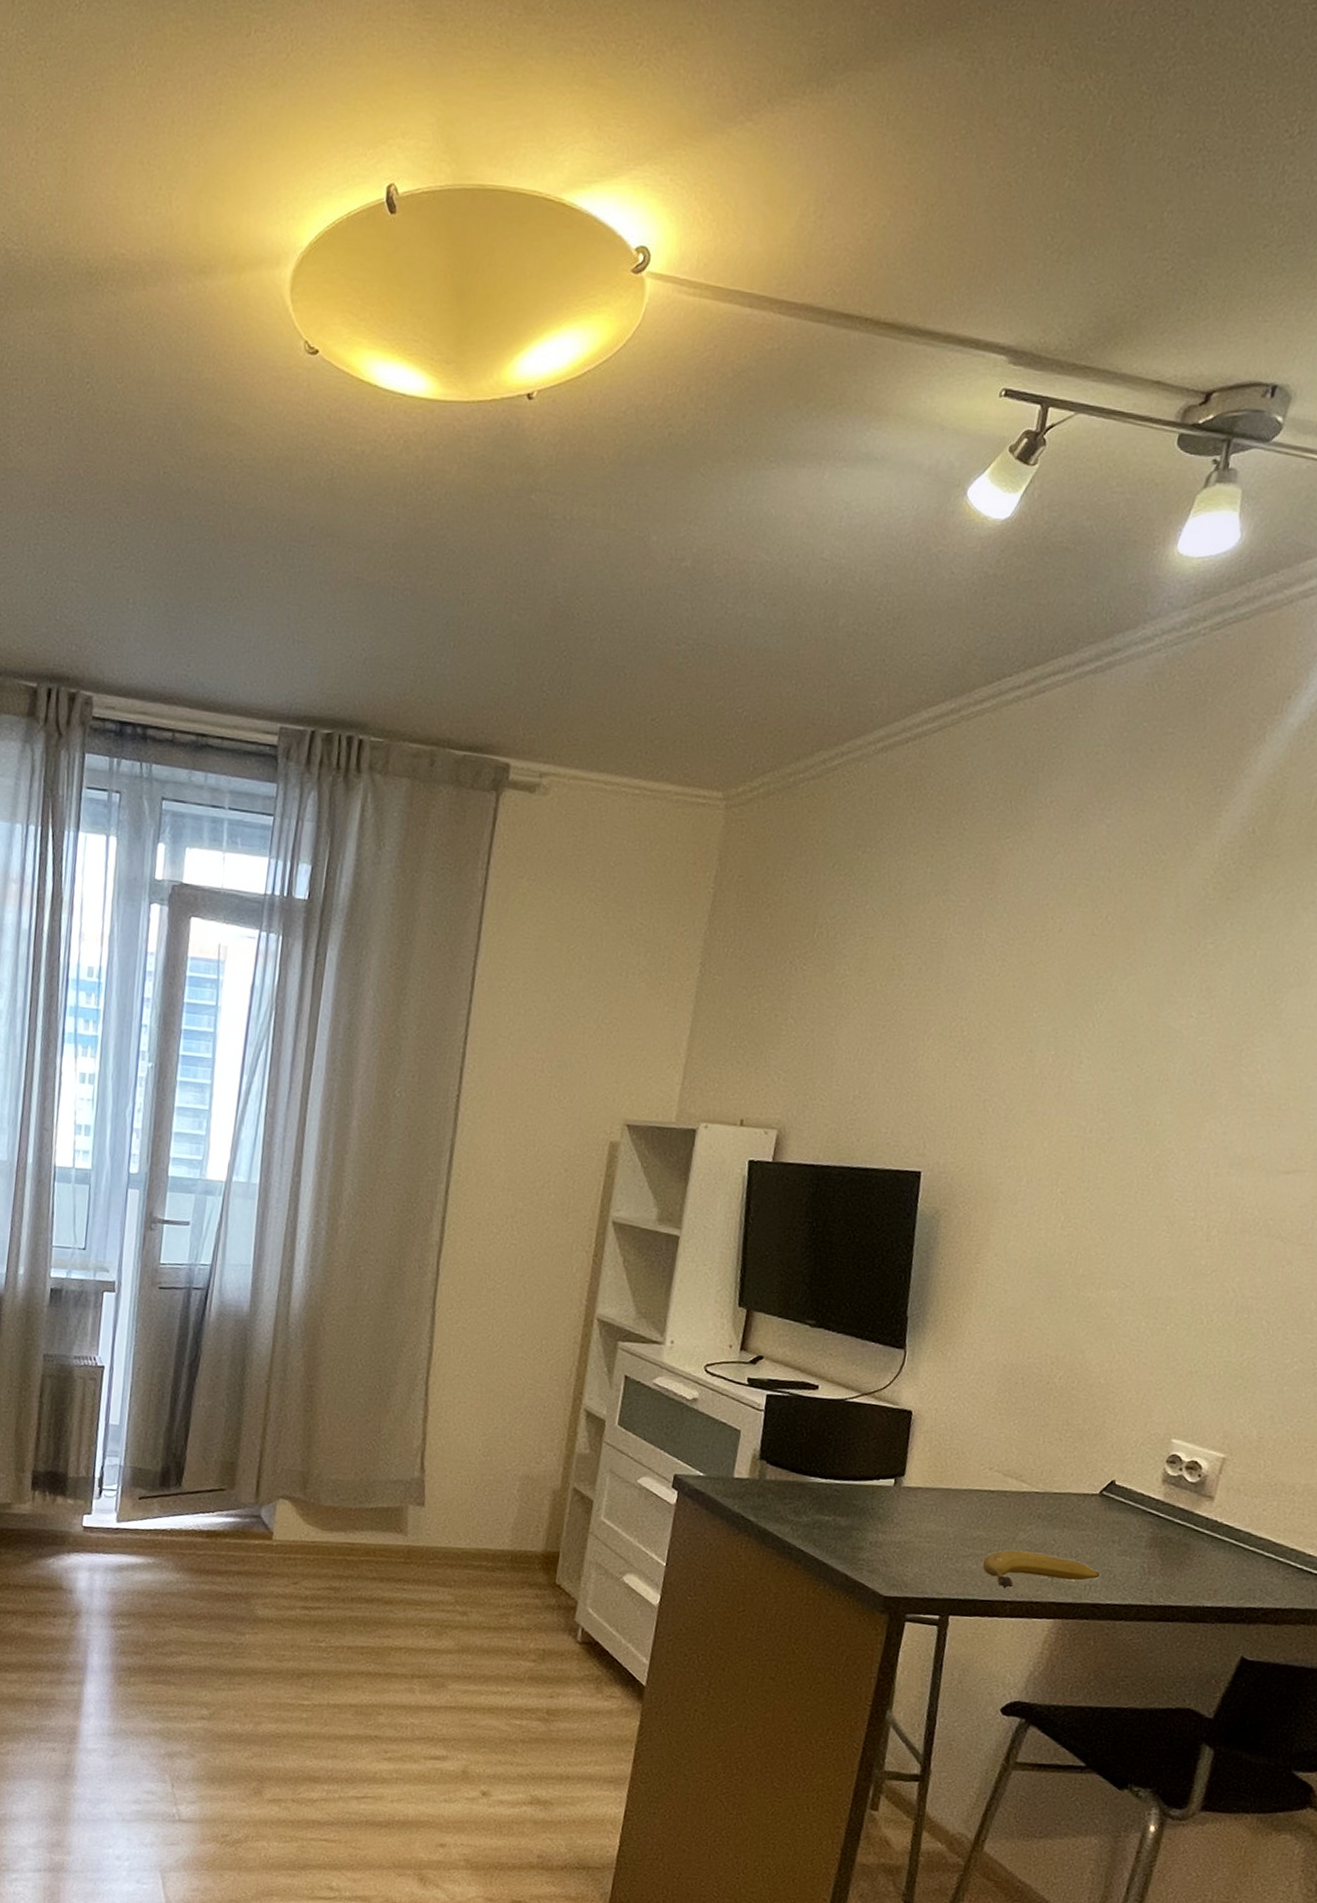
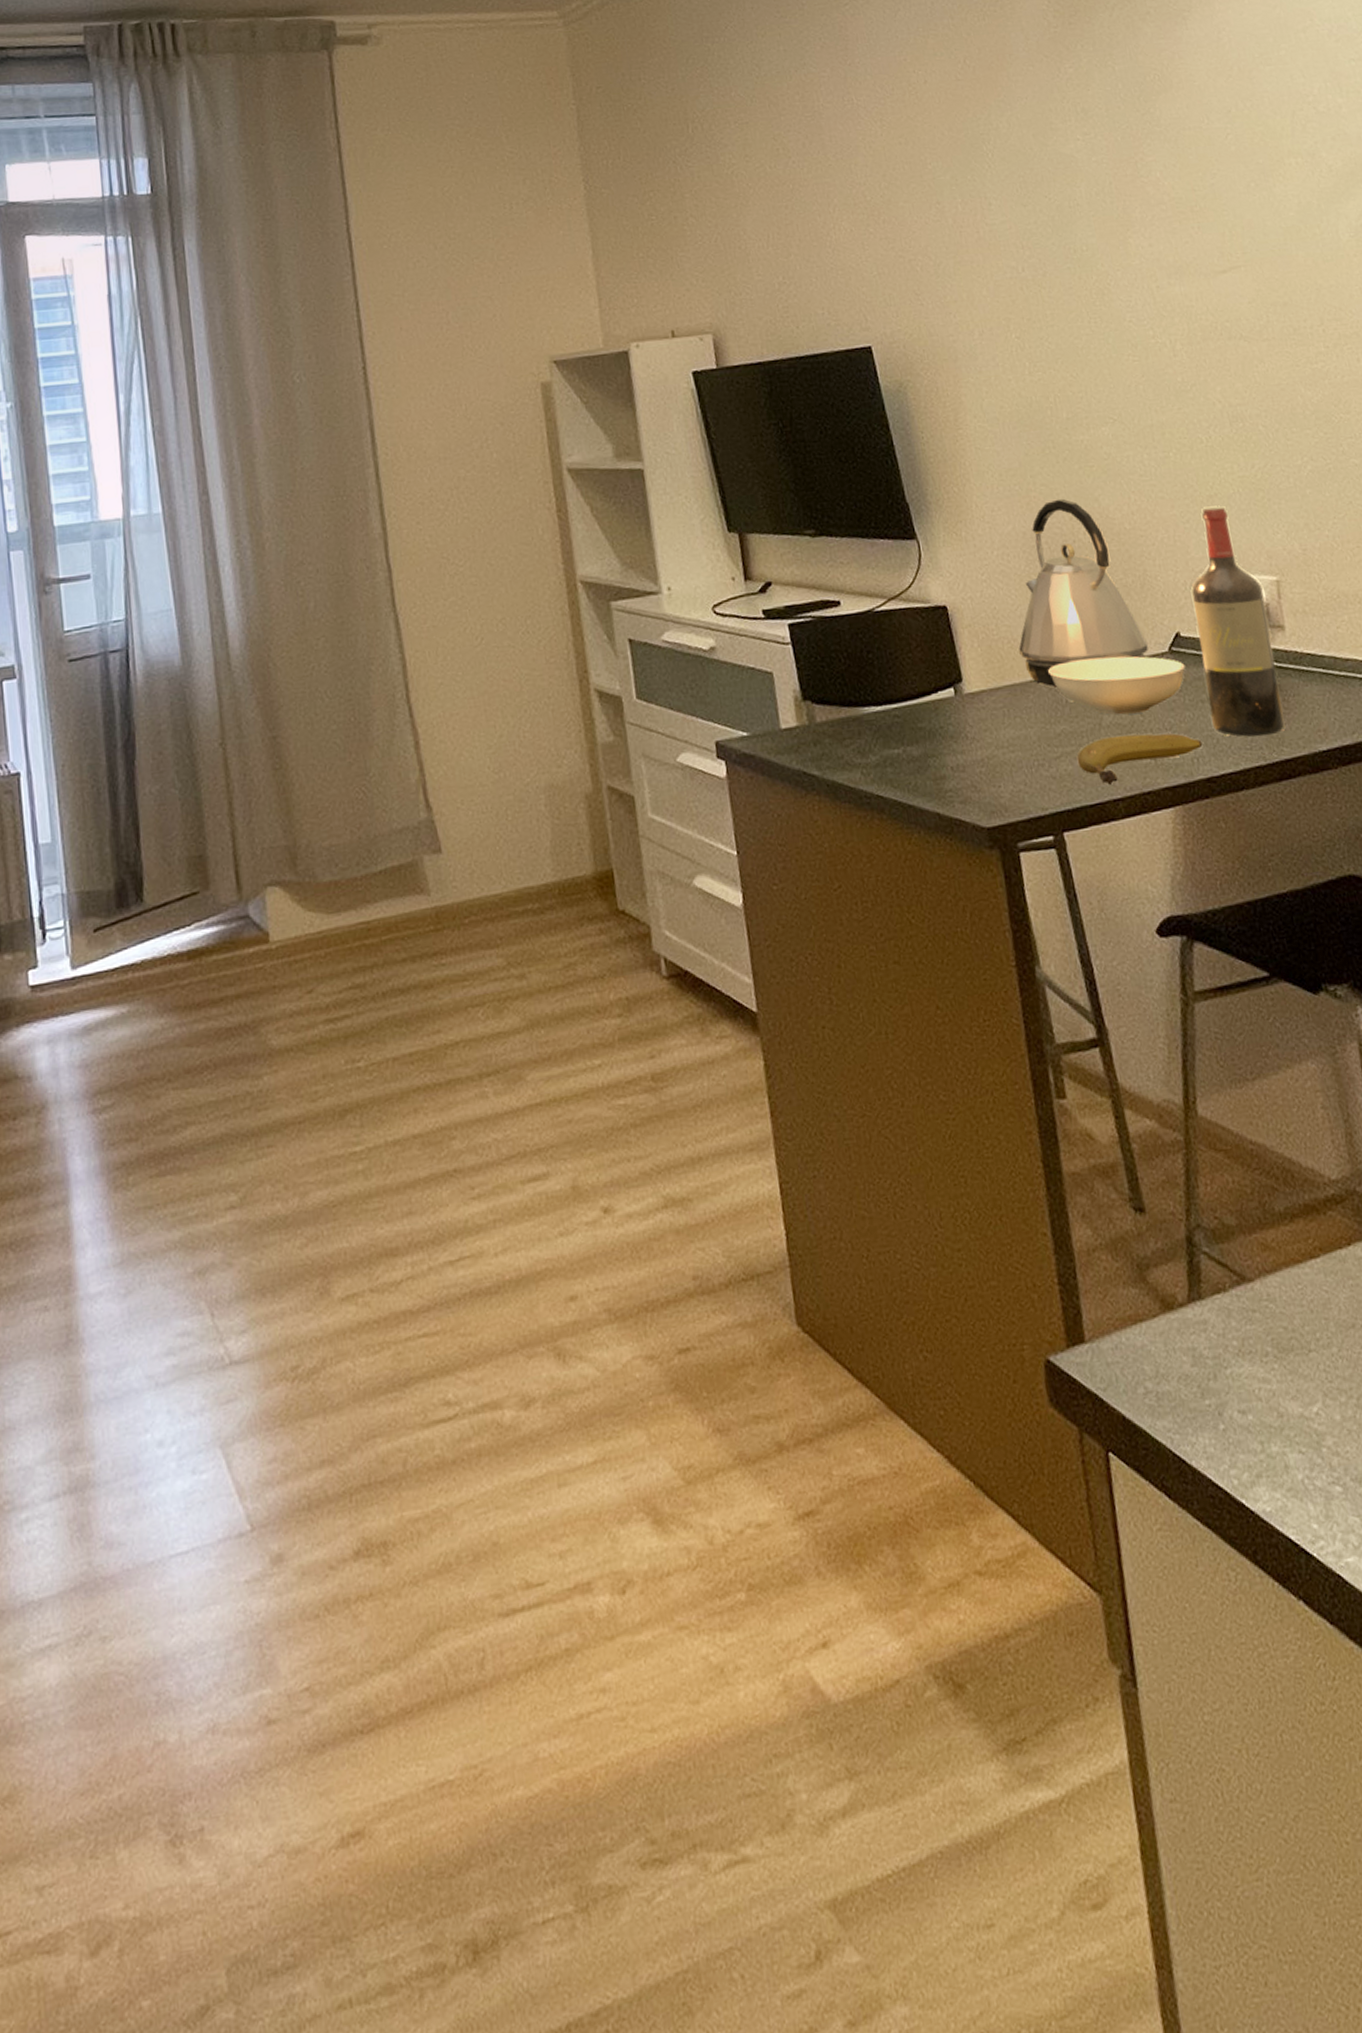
kettle: none [963,1343,1083,1500] -> present [1019,498,1149,688]
bowl: none [983,1481,1110,1538] -> present [1048,656,1186,715]
wine bottle: none [1115,1381,1208,1584] -> present [1192,507,1285,738]

